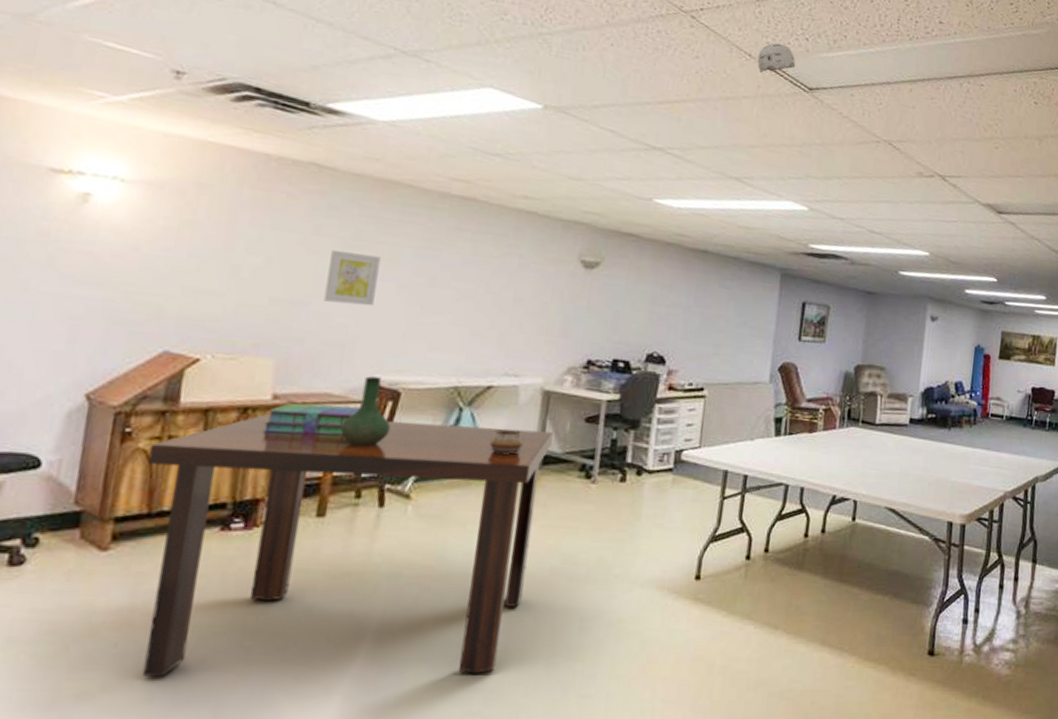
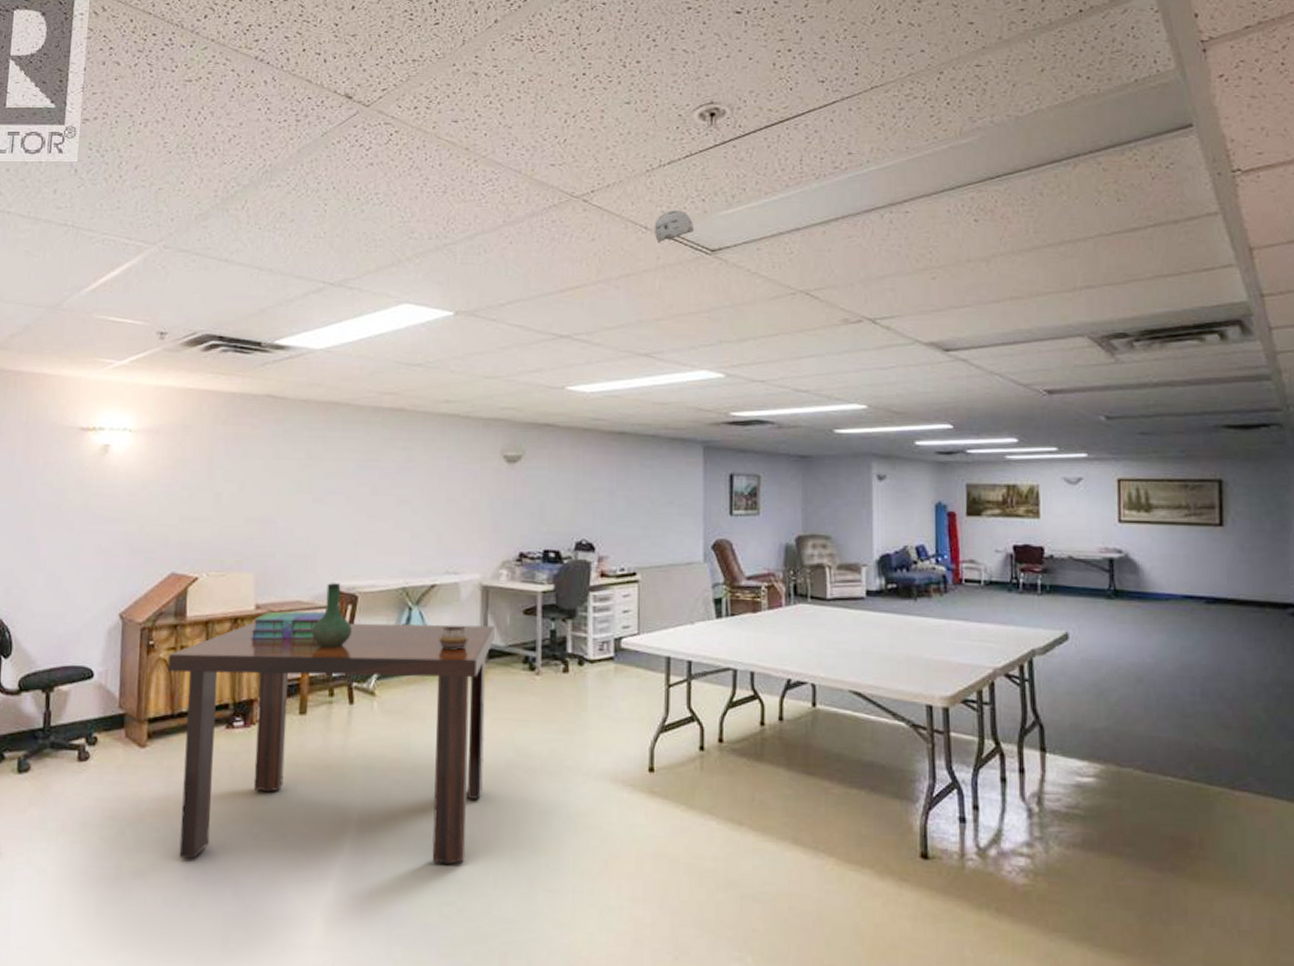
wall art: present [323,250,381,306] -> none [287,471,330,519]

